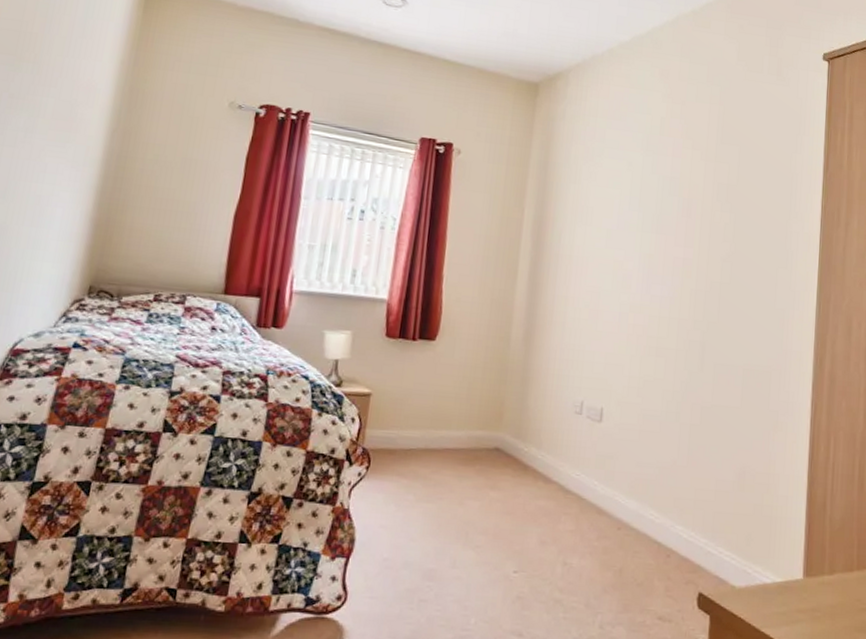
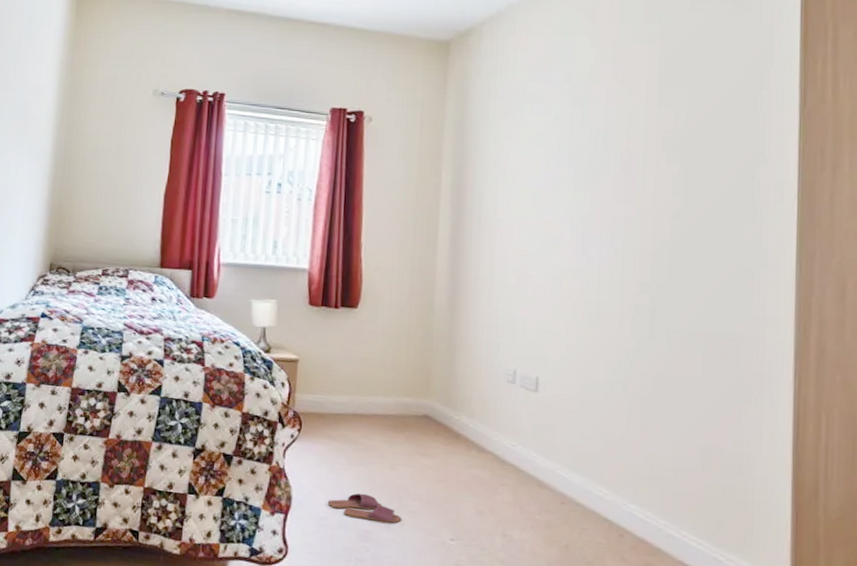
slippers: none [392,530,467,560] -> present [327,493,401,524]

